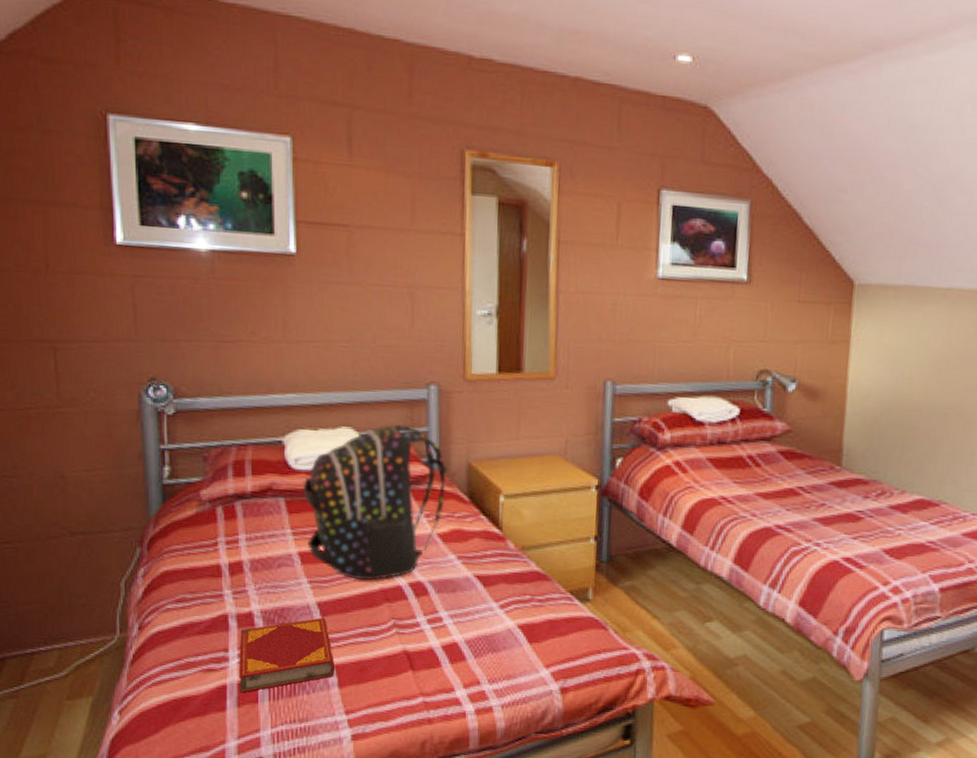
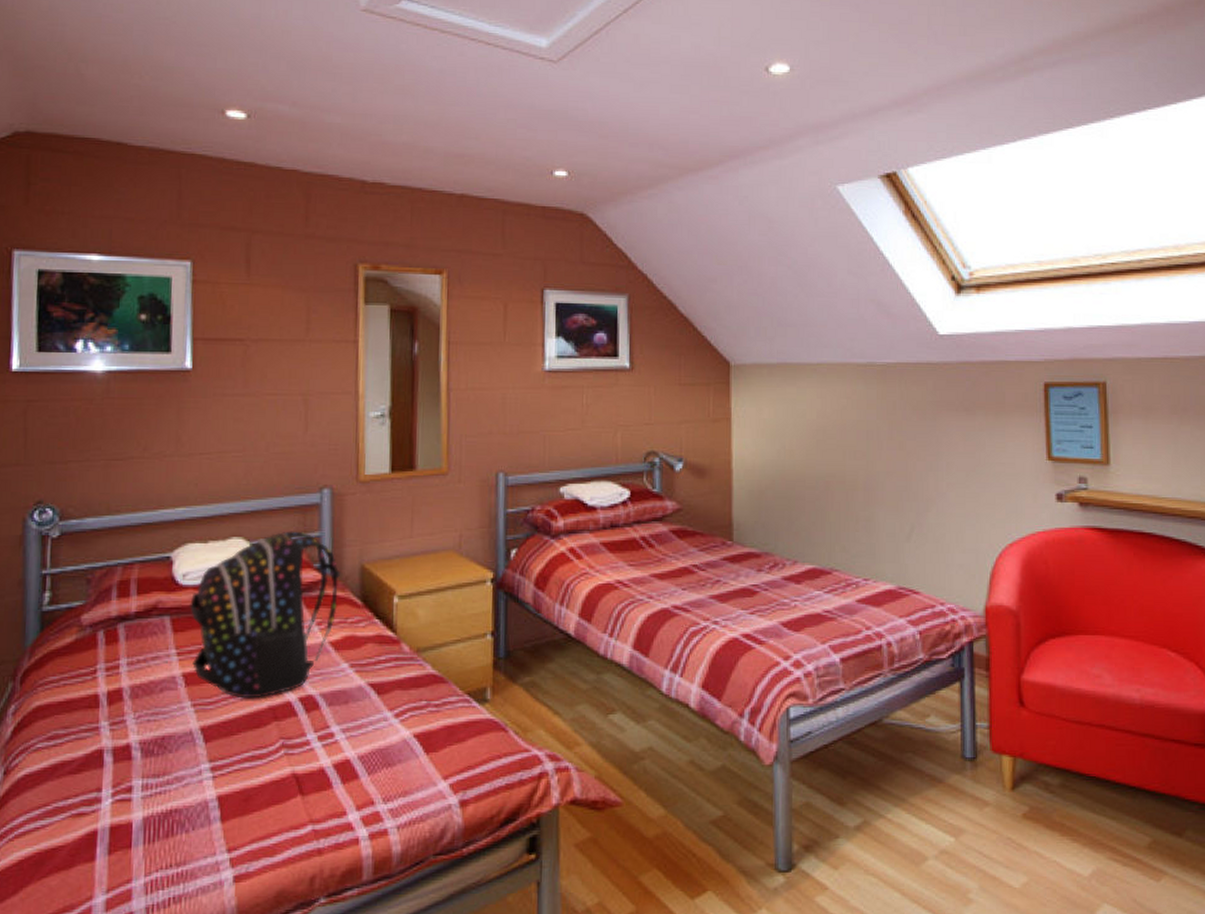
hardback book: present [239,617,336,693] -> none [111,744,218,838]

